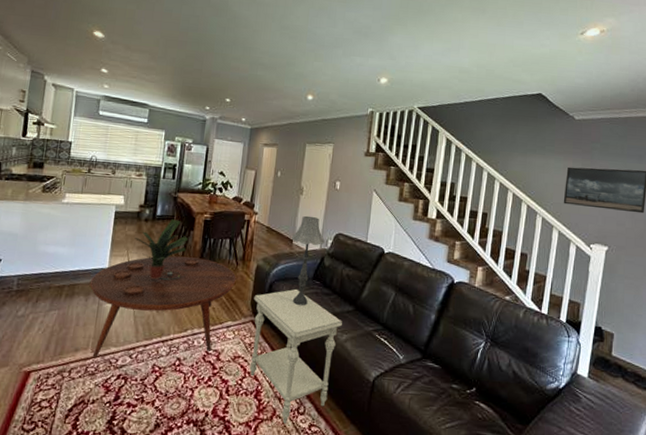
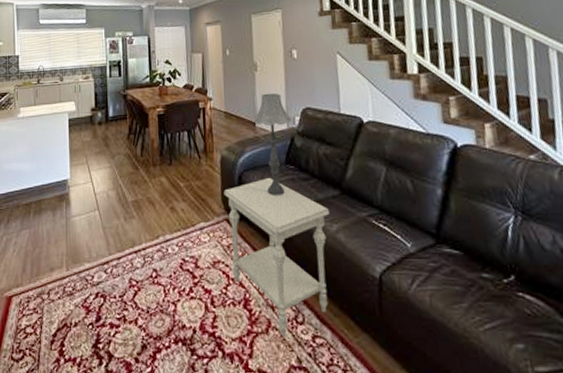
coffee table: present [89,256,236,357] -> none [55,156,202,275]
potted plant: present [133,219,189,279] -> none [91,118,145,185]

